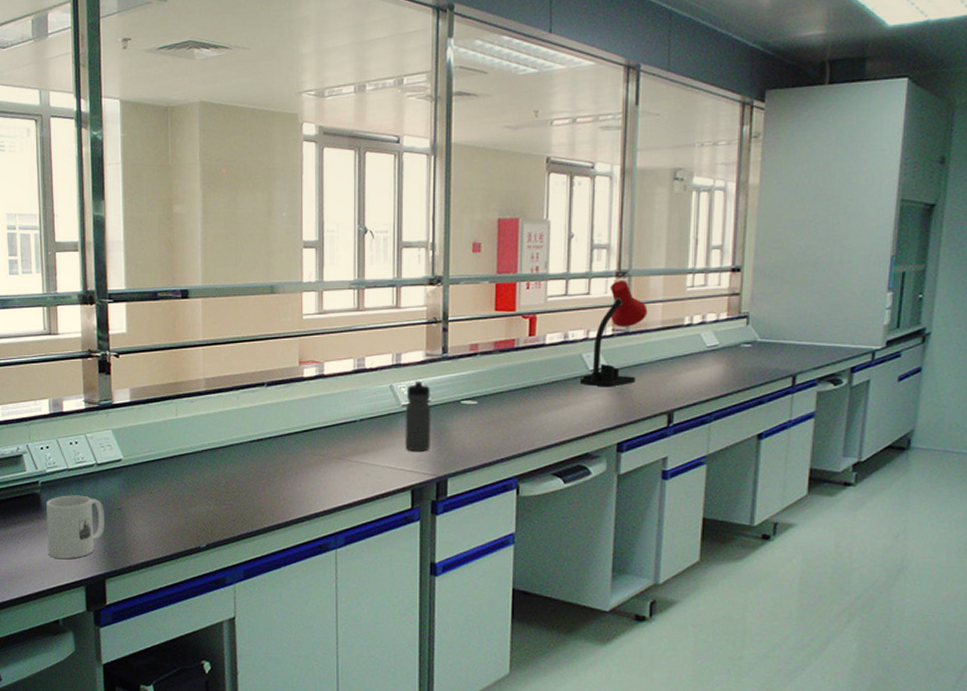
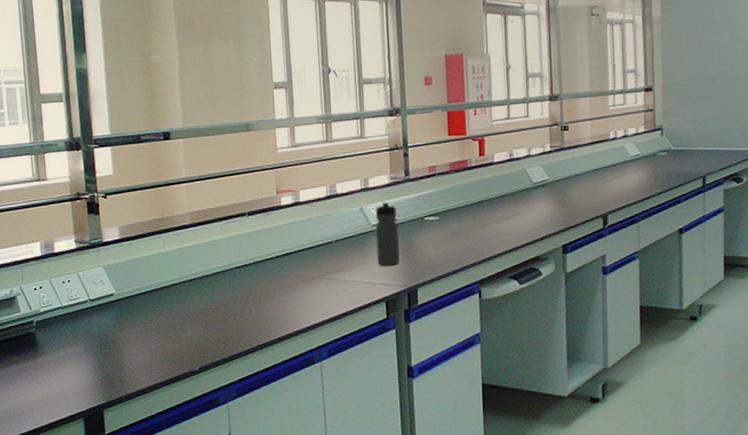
mug: present [46,495,105,559] -> none [42,331,100,394]
desk lamp: present [579,279,648,387] -> none [525,102,579,197]

